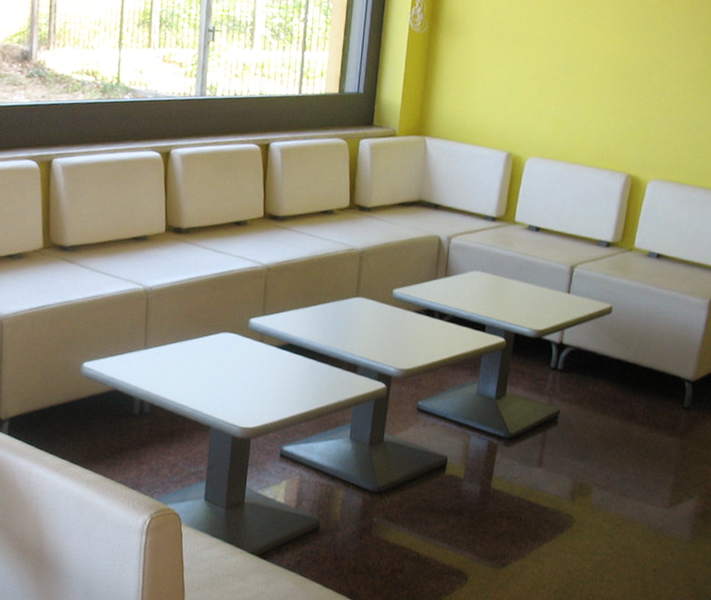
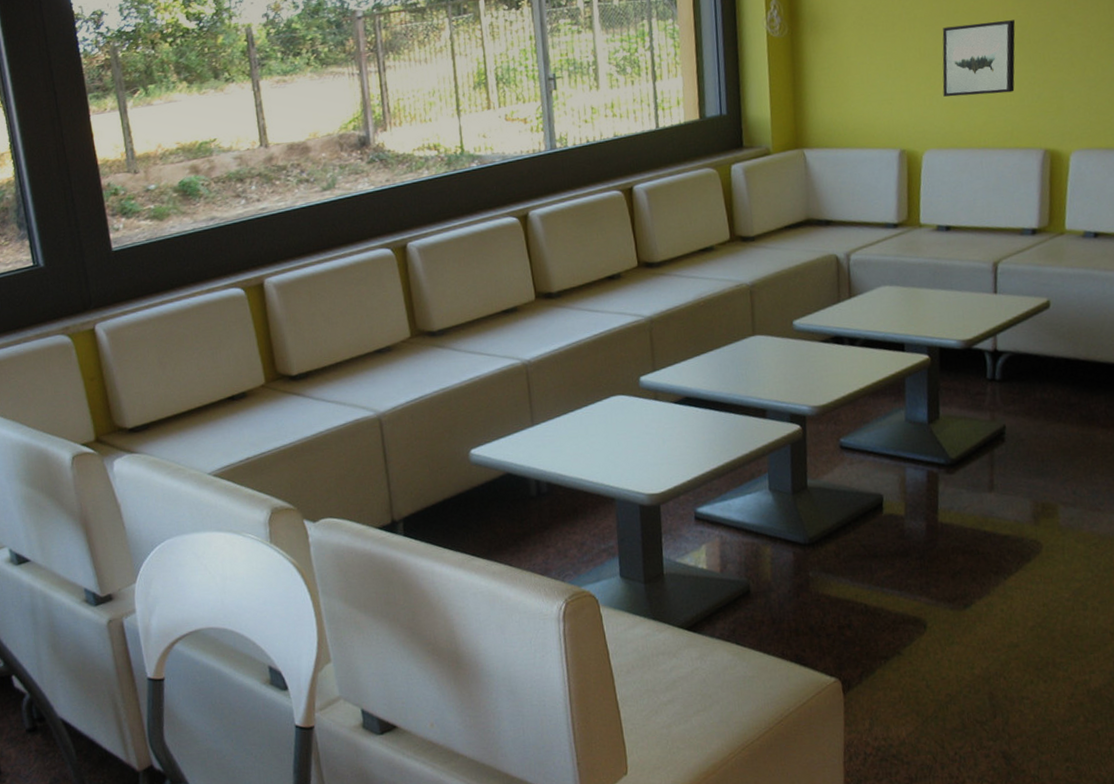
wall art: none [551,51,619,119] -> present [942,20,1015,97]

